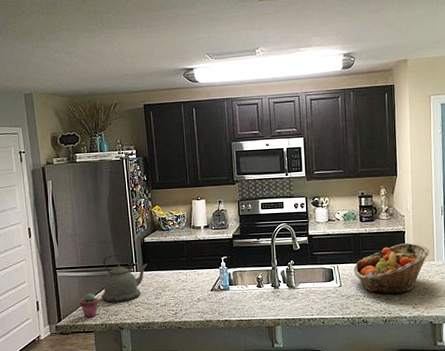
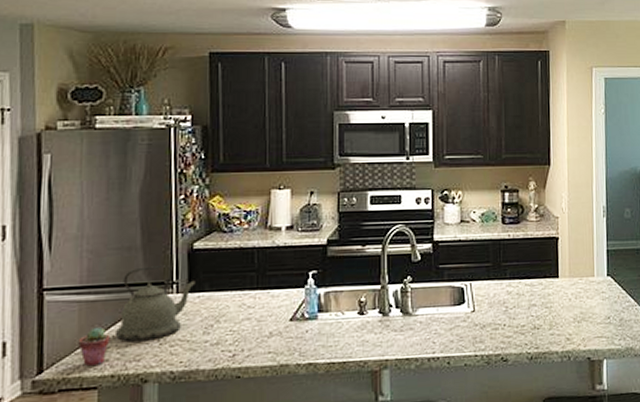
fruit basket: present [353,243,429,294] -> none [491,253,588,322]

